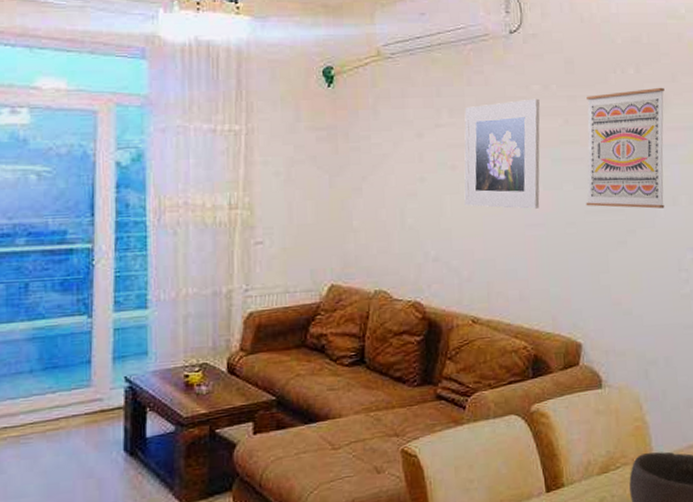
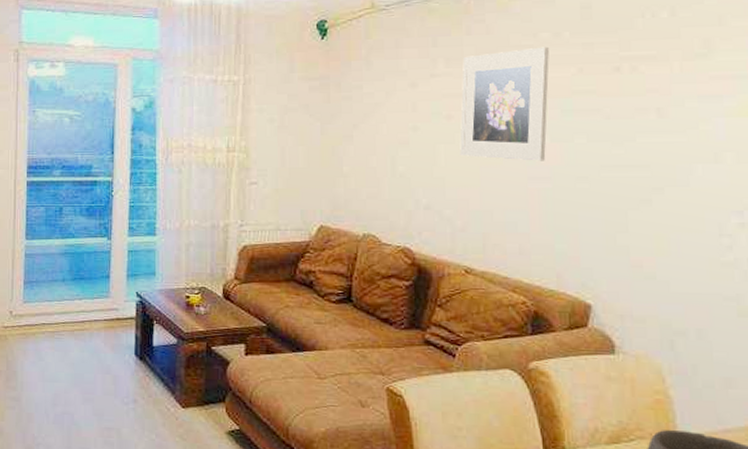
wall art: present [586,87,665,209] -> none [601,31,708,166]

